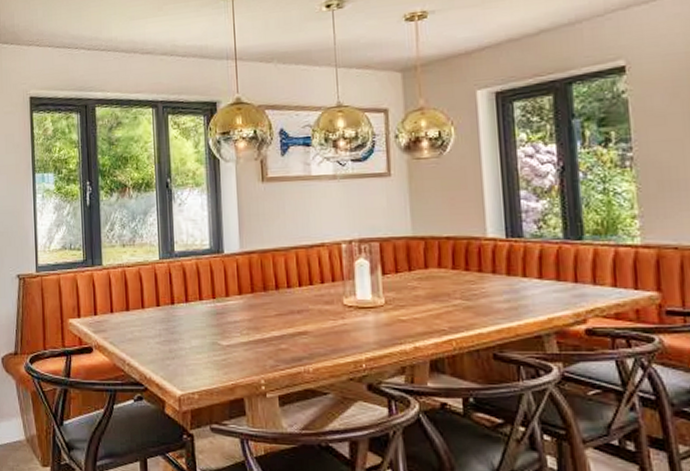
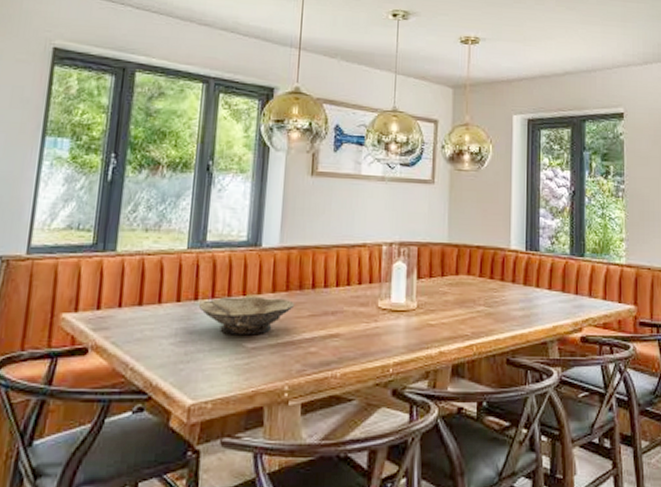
bowl: none [176,300,262,334] -> present [199,297,295,336]

